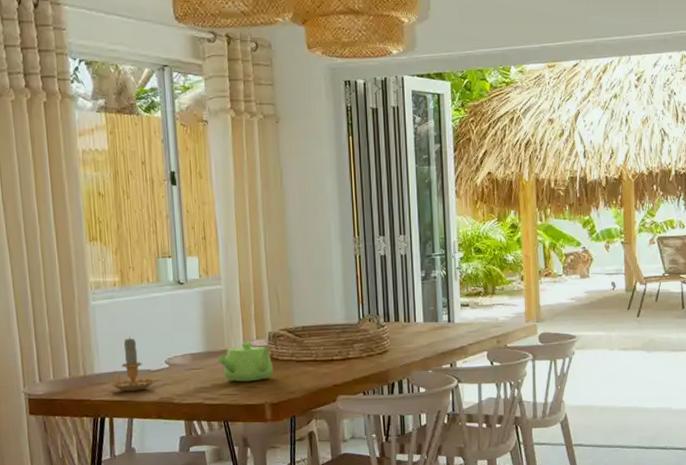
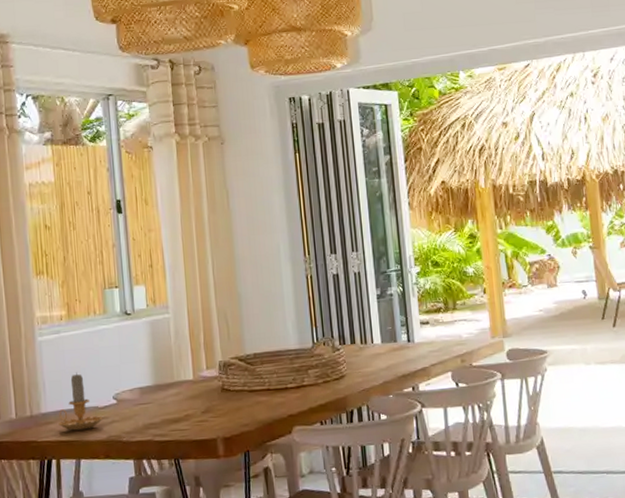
teapot: present [218,342,274,382] -> none [167,372,225,416]

